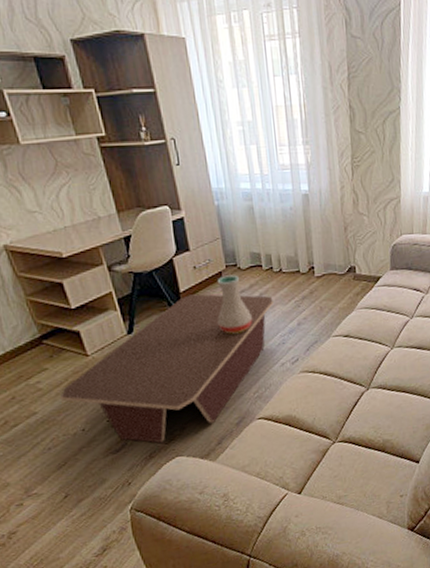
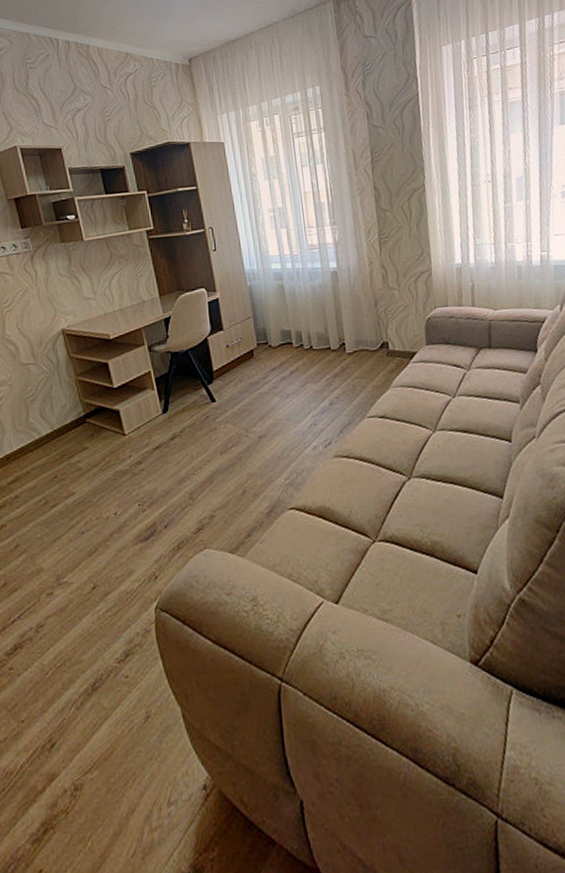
coffee table: present [60,294,273,444] -> none [97,372,304,533]
vase: present [218,275,252,334] -> none [249,352,283,414]

